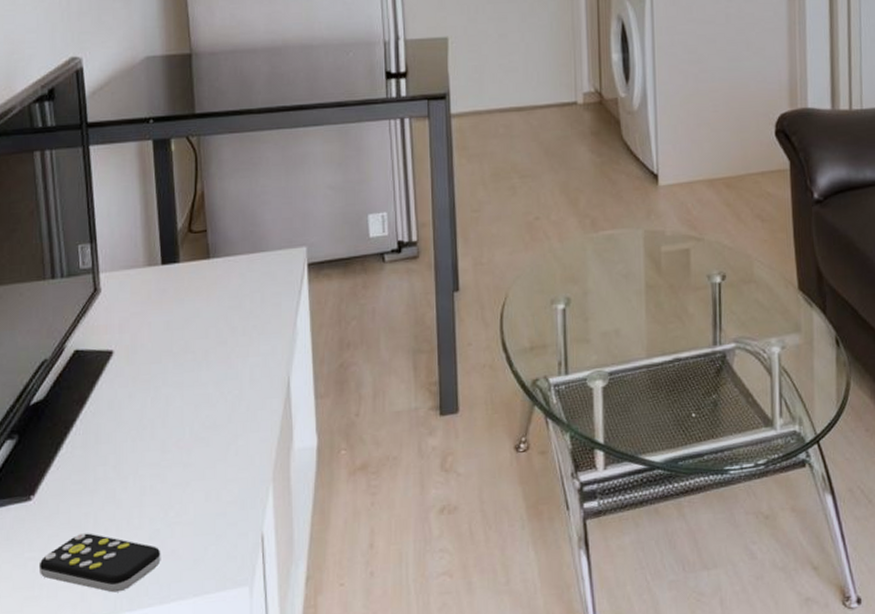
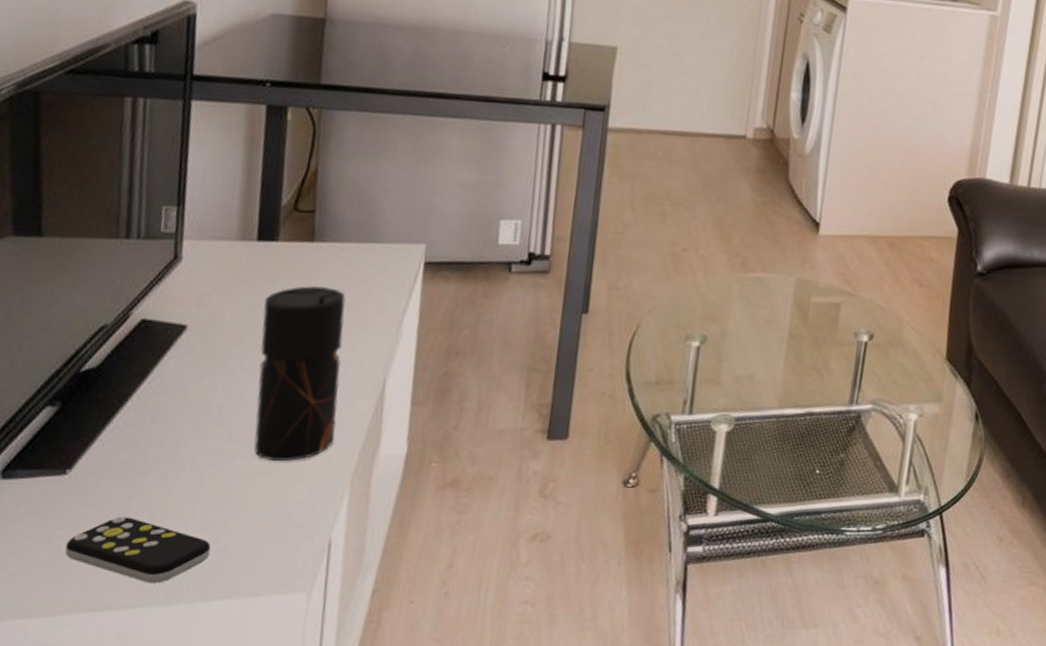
pepper grinder: none [175,298,253,467] -> present [254,285,346,462]

